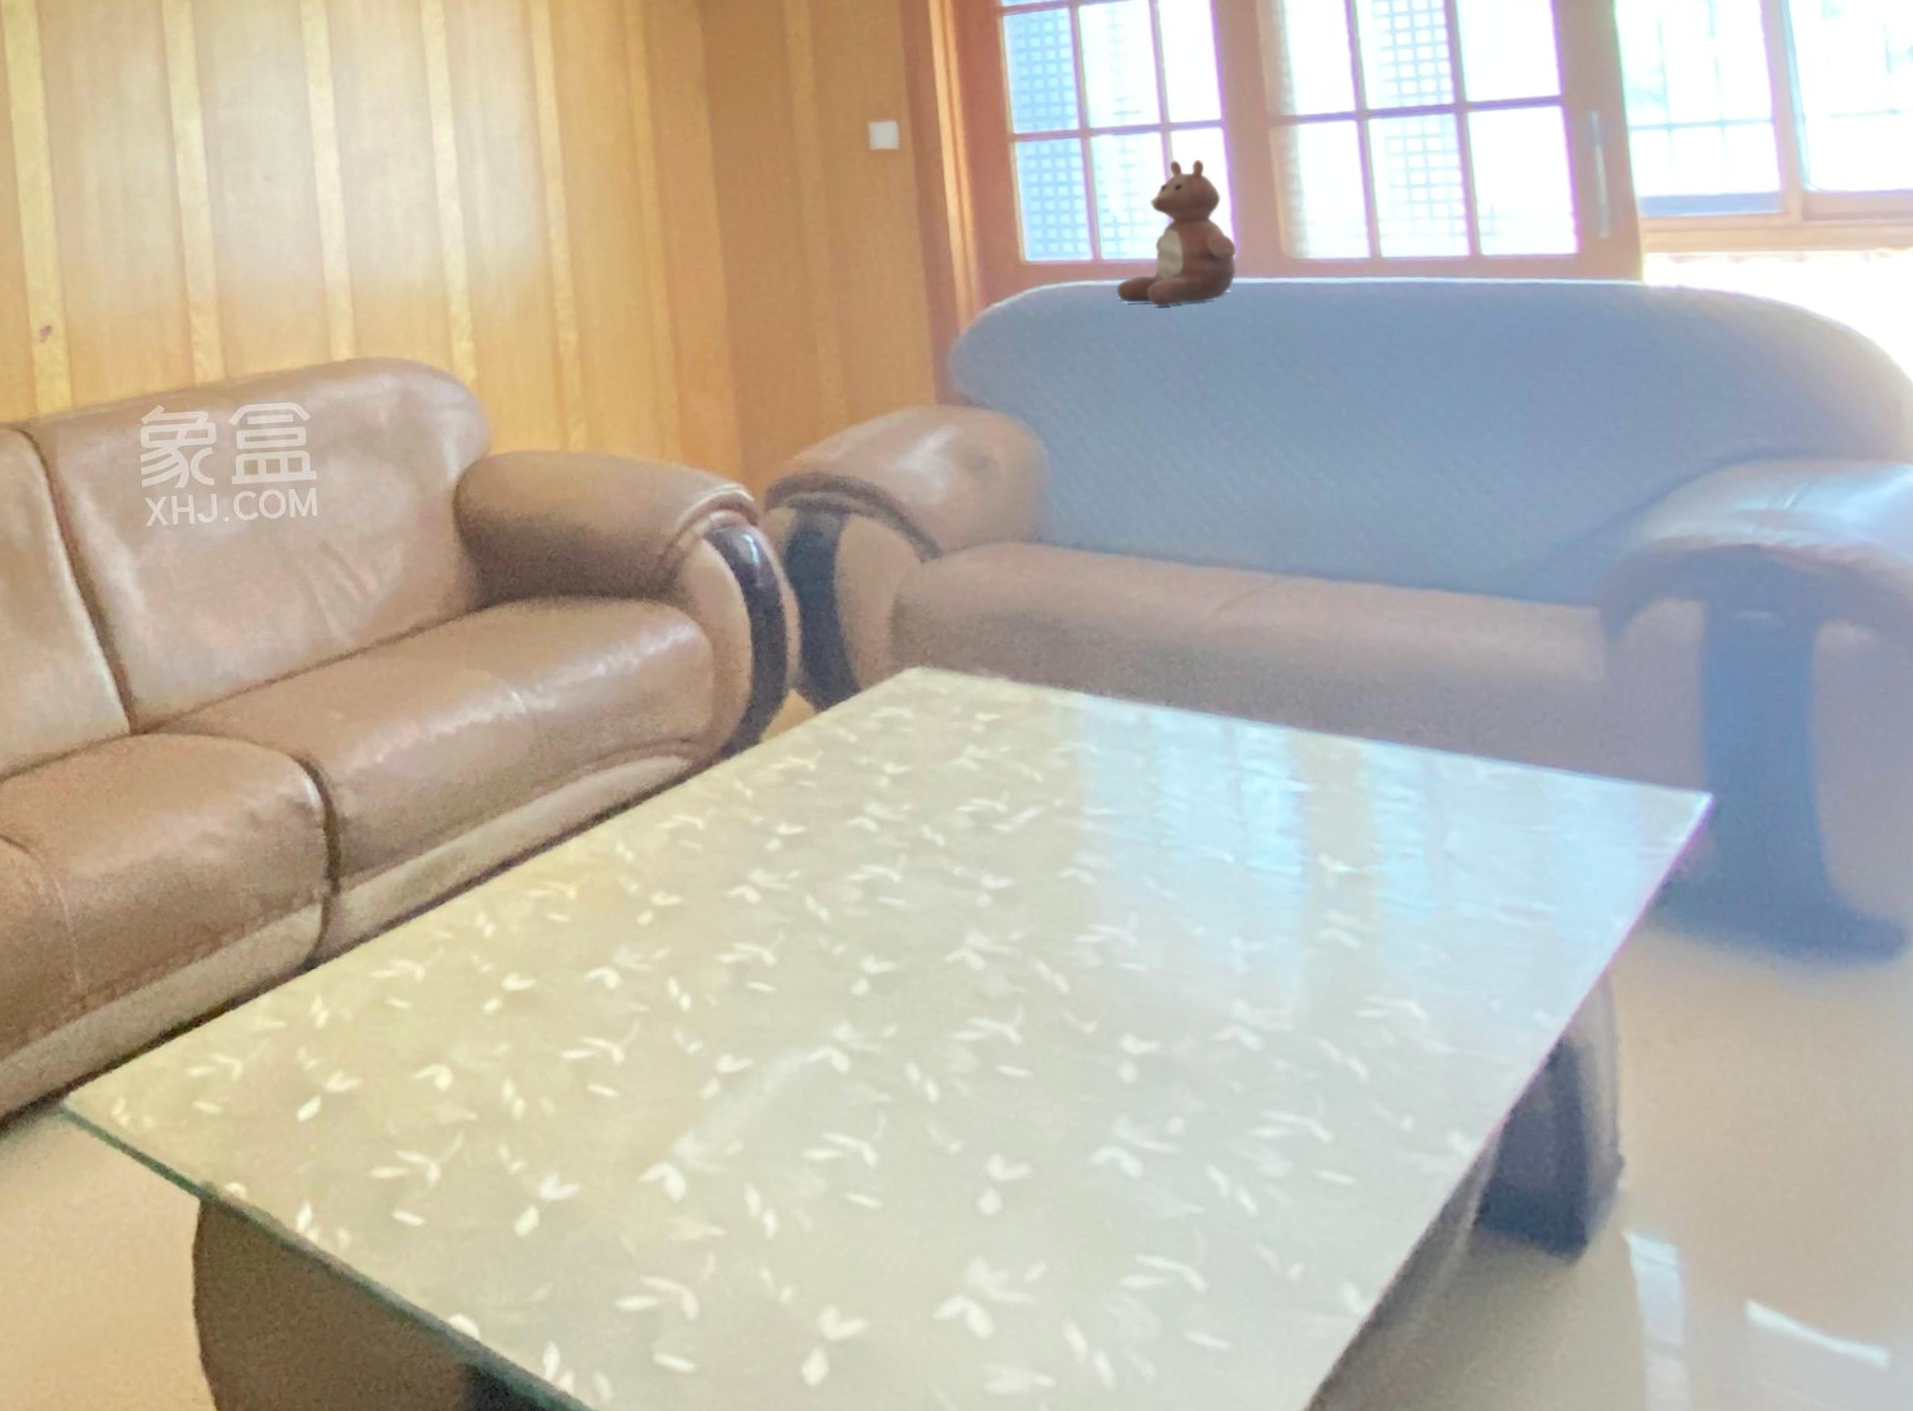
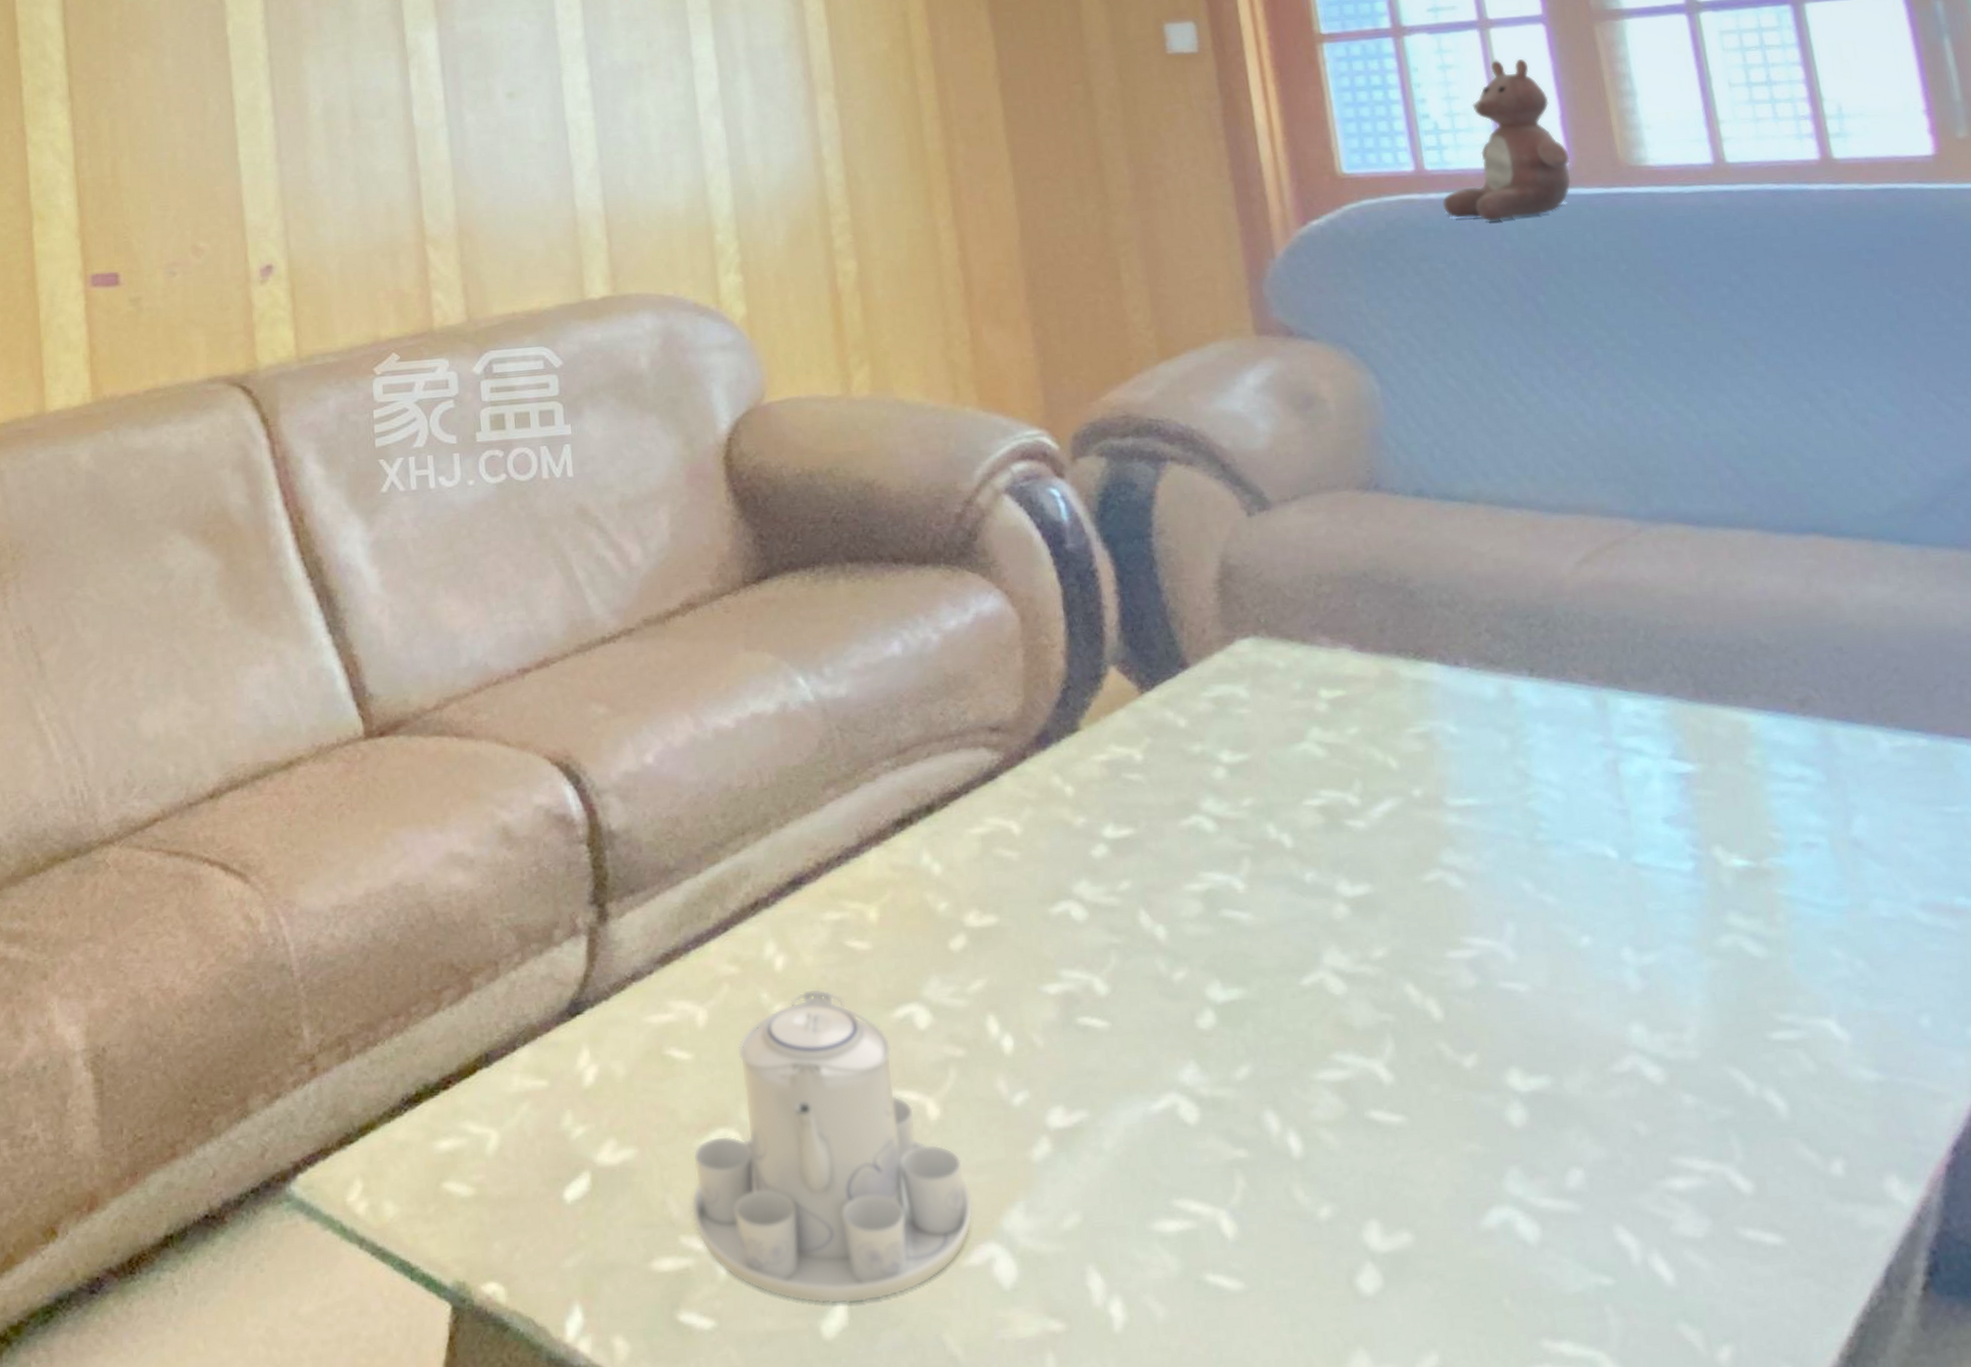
tea set: none [407,953,650,1208] -> present [691,989,973,1304]

